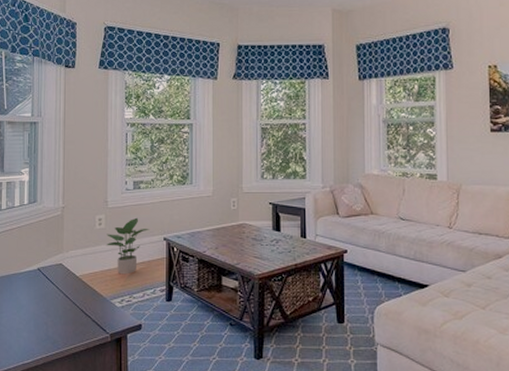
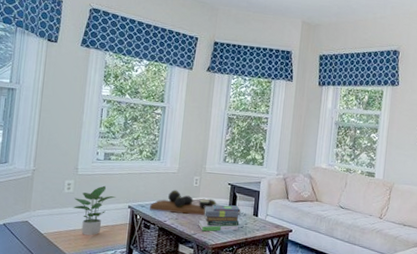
decorative tray: none [187,215,286,242] -> present [150,190,241,215]
books: none [240,227,286,260] -> present [198,204,240,232]

